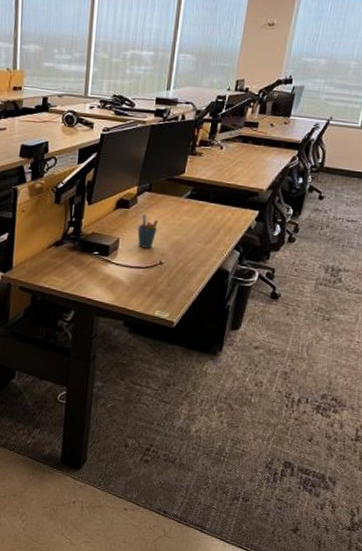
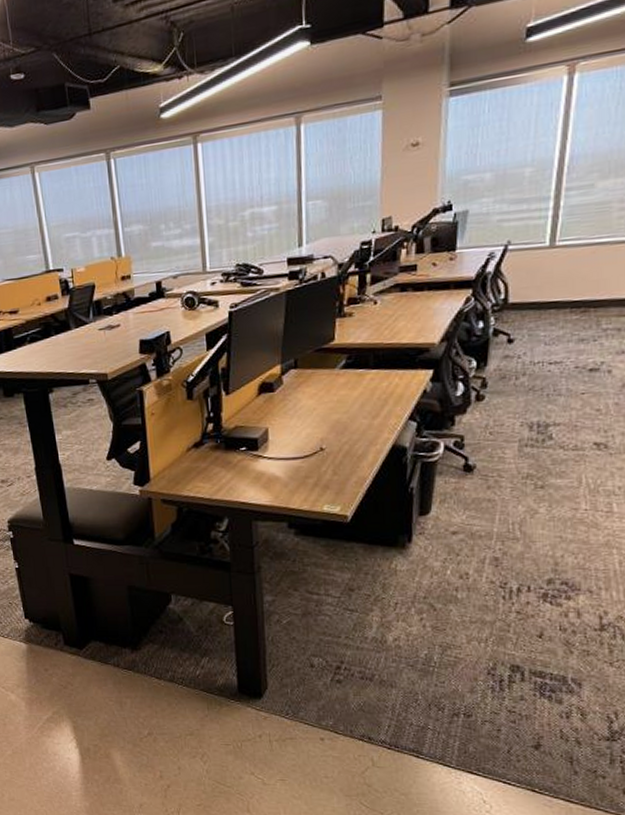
pen holder: present [137,214,158,248] -> none [288,395,312,435]

